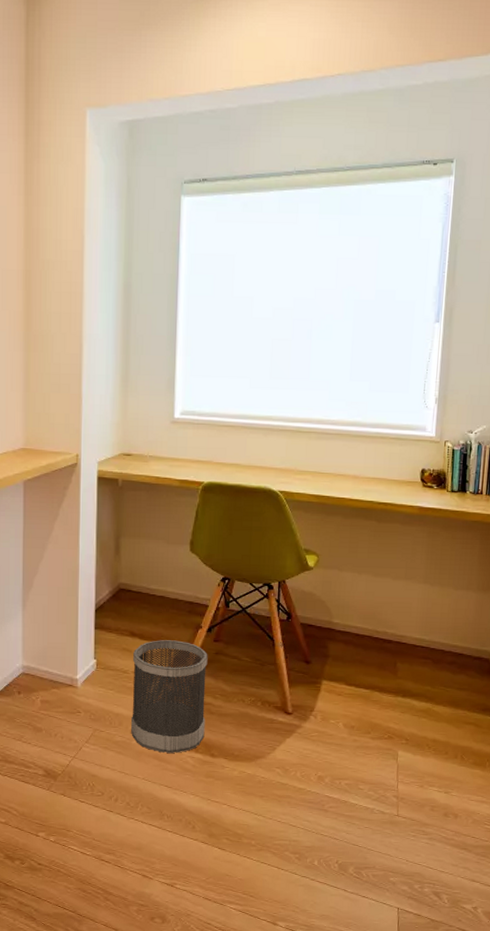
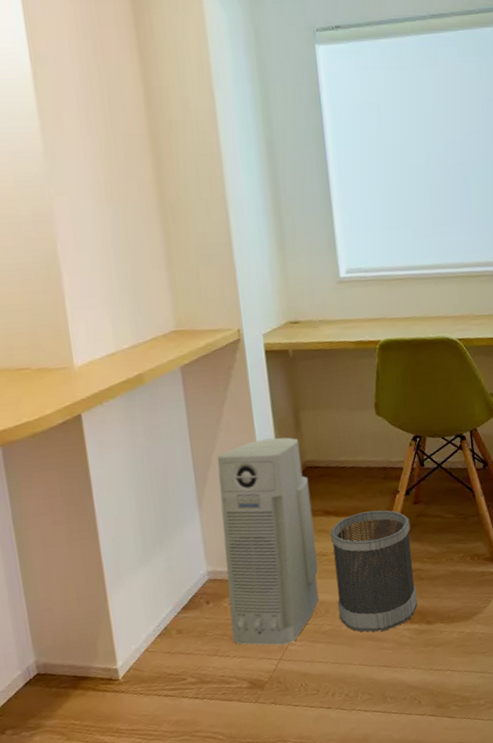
air purifier: none [35,557,121,746] -> present [217,437,320,646]

